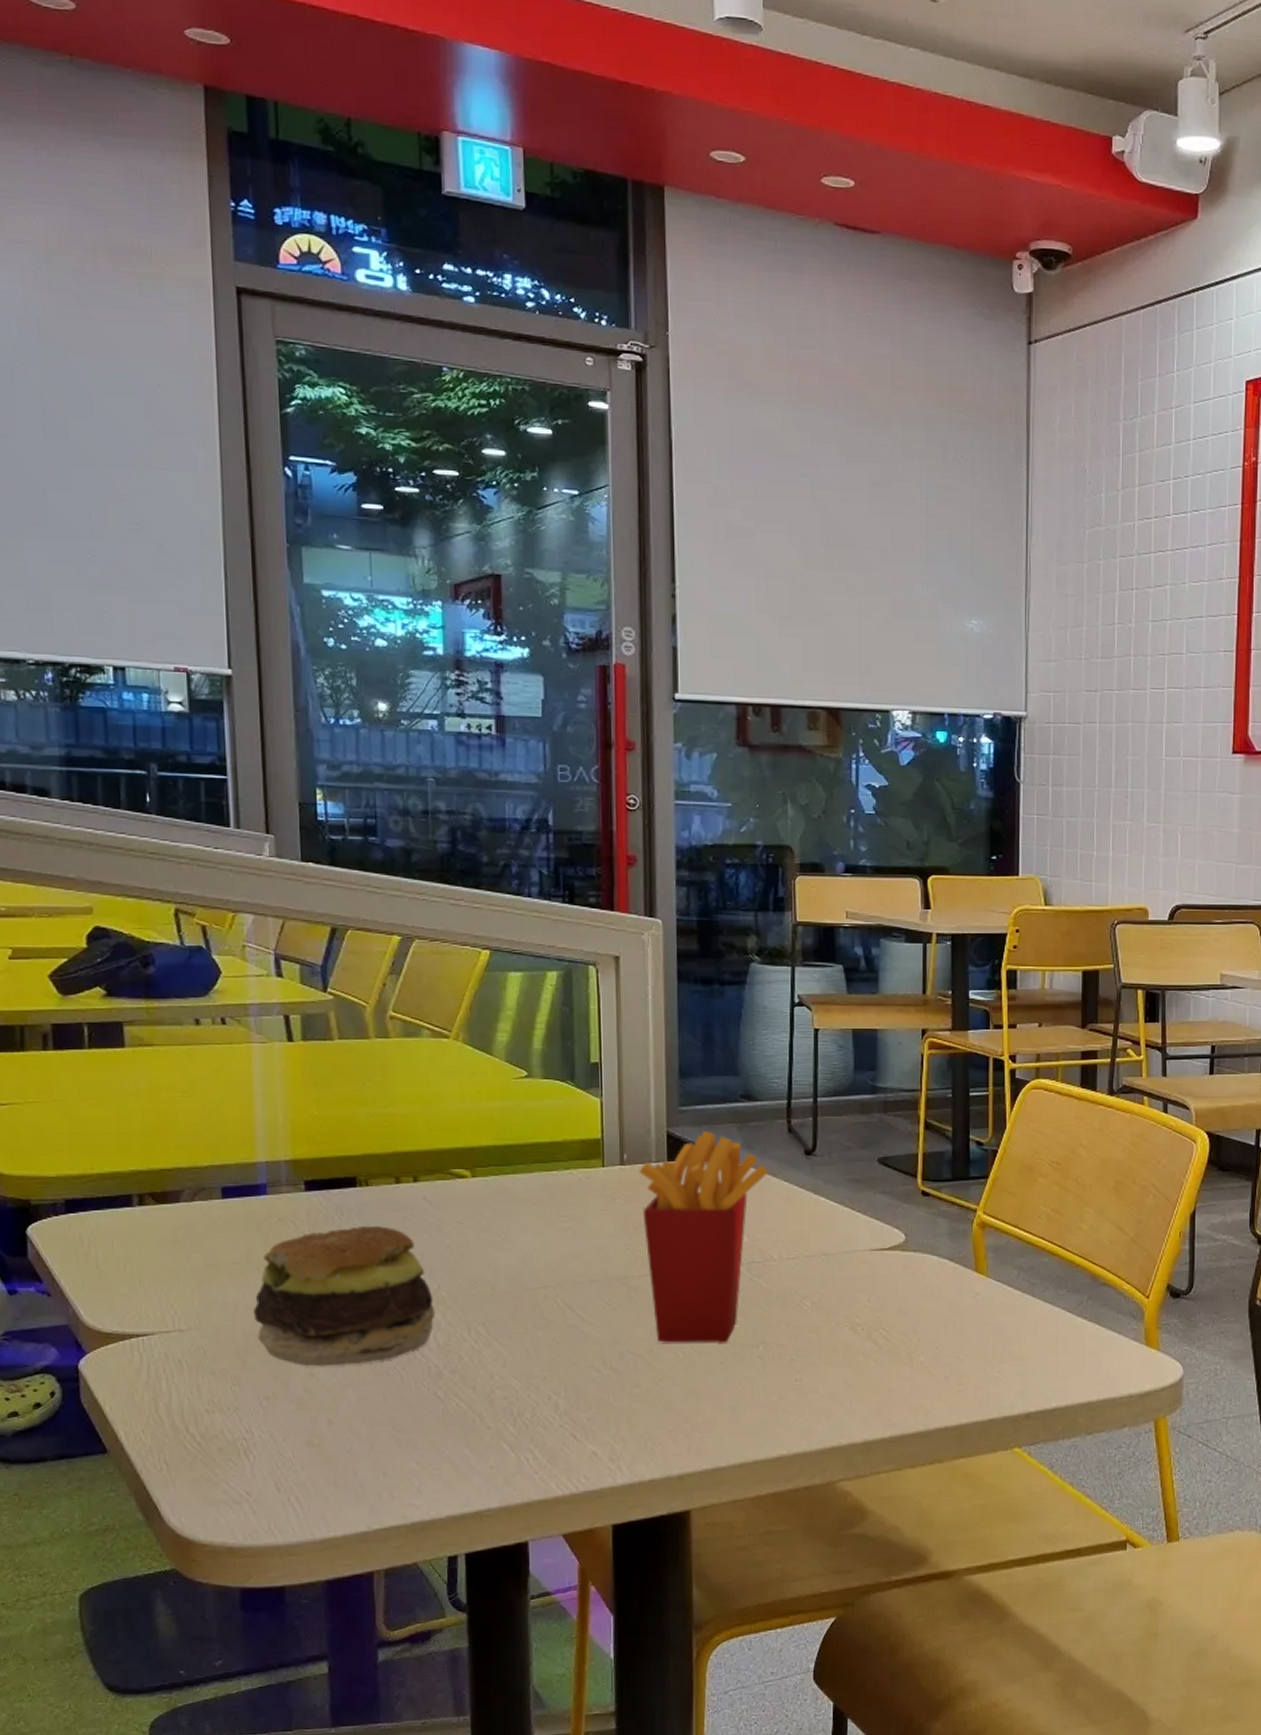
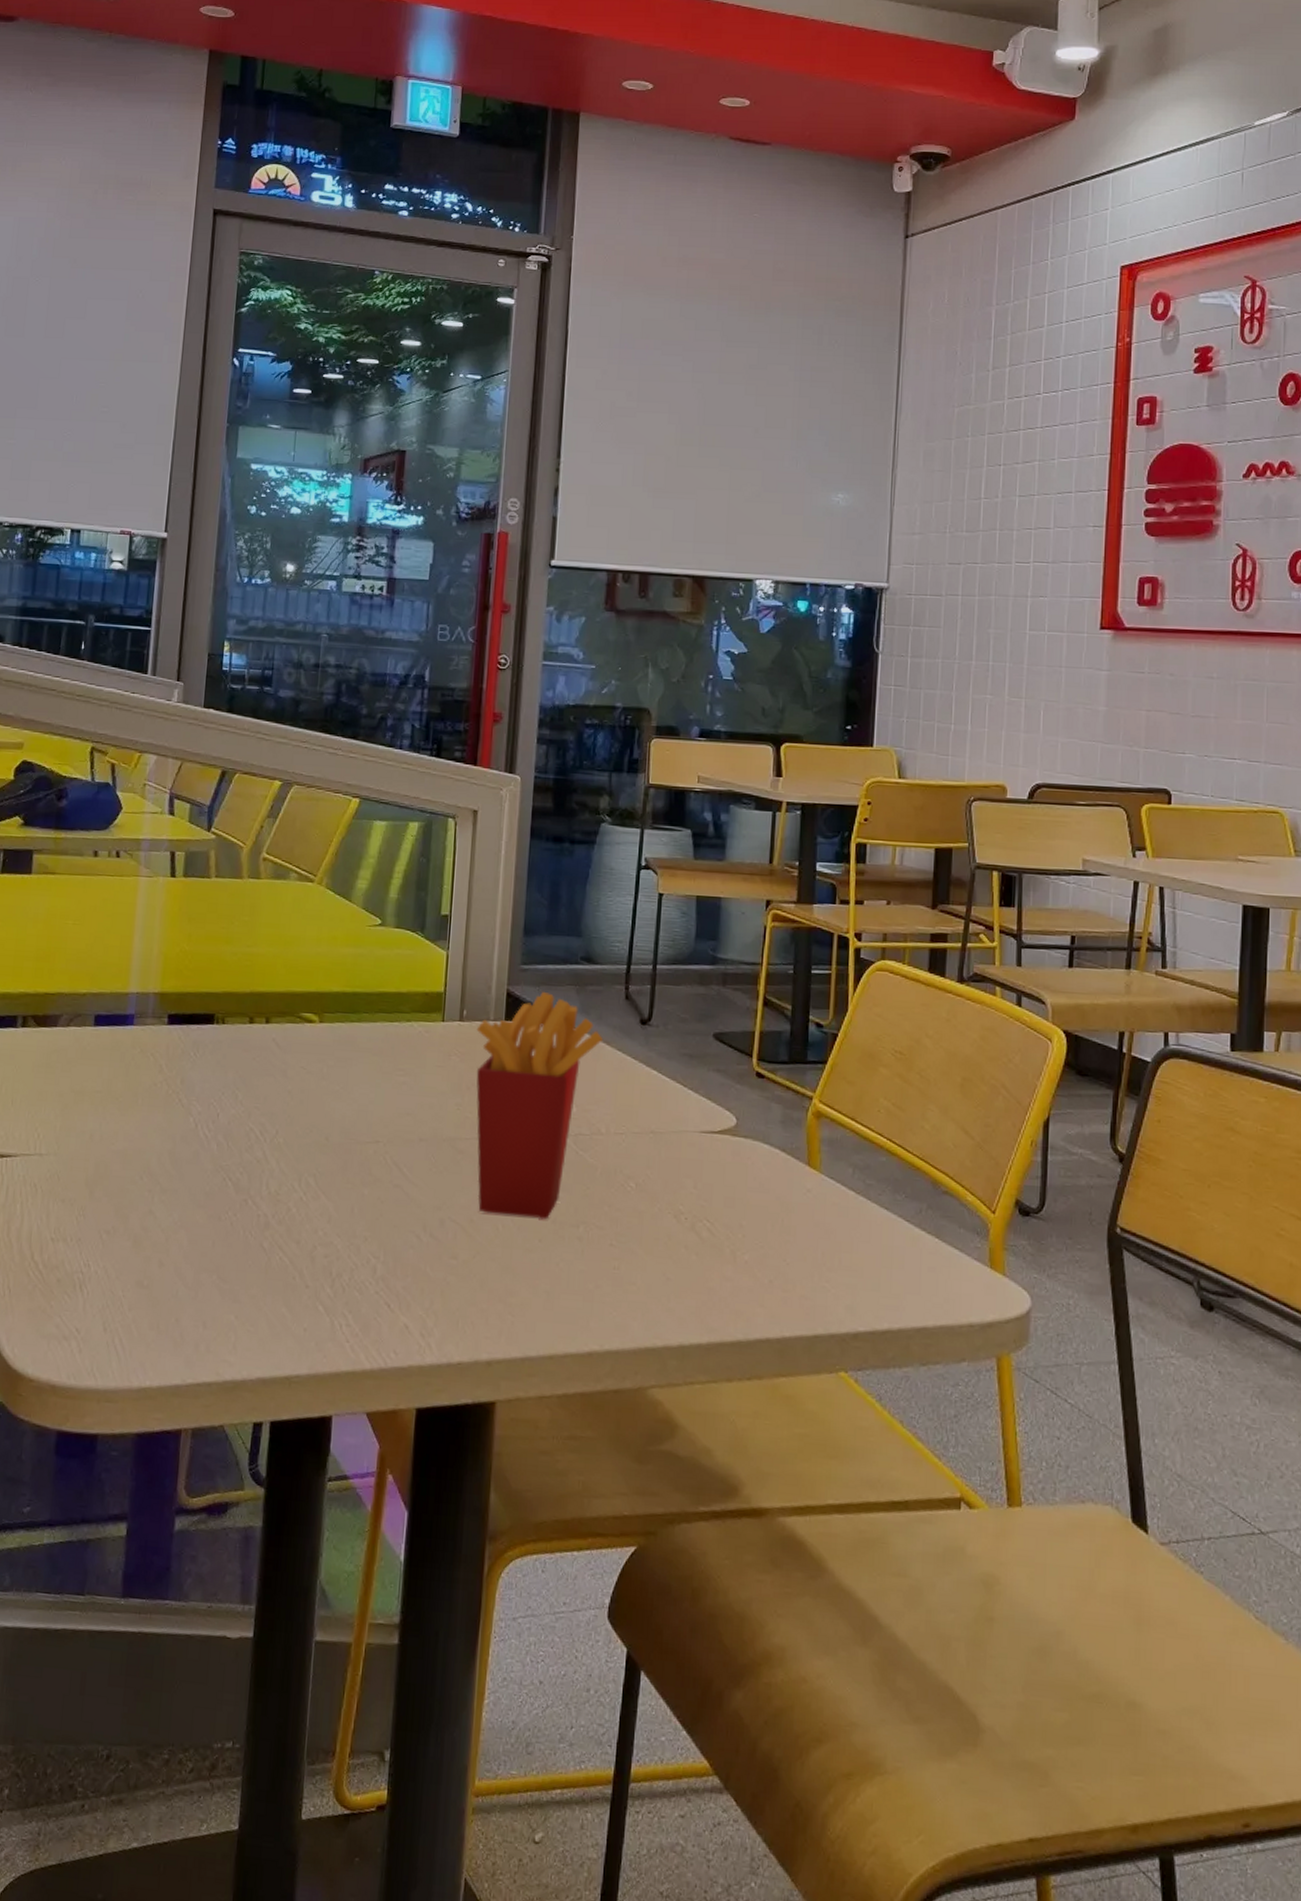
burger: present [252,1225,436,1367] -> none [106,1063,271,1206]

